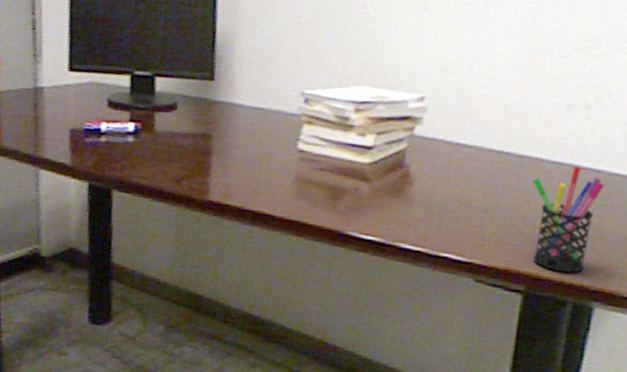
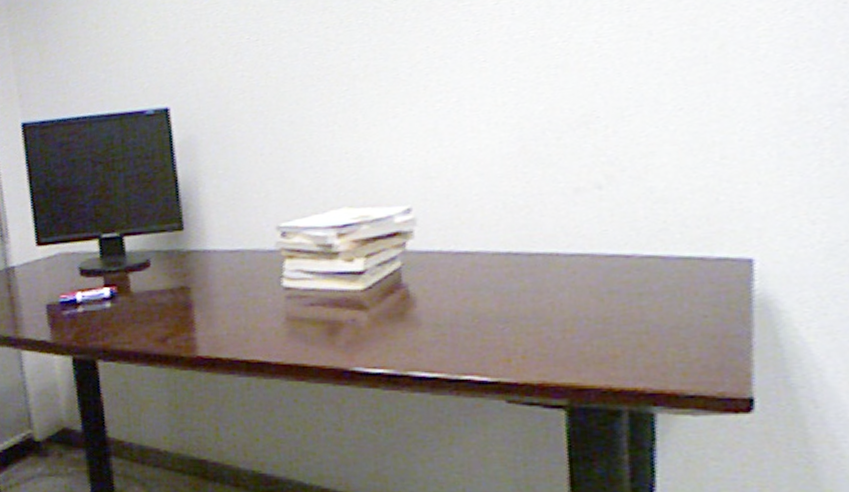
pen holder: present [533,165,605,273] -> none [552,254,638,377]

